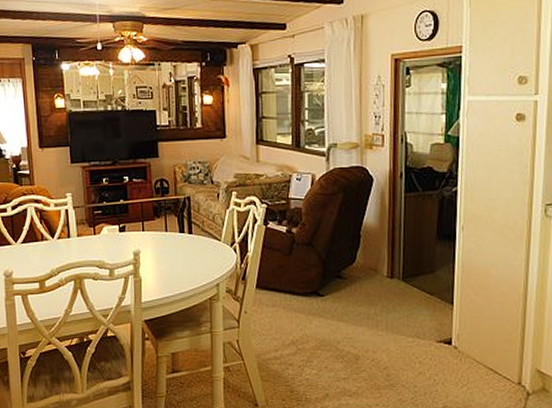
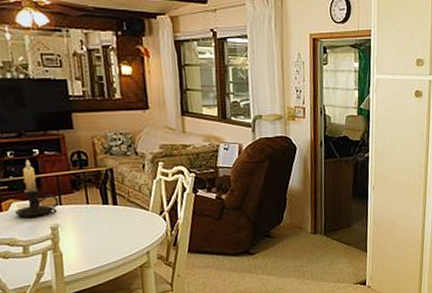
candle holder: none [105,186,142,243] -> present [15,160,60,219]

